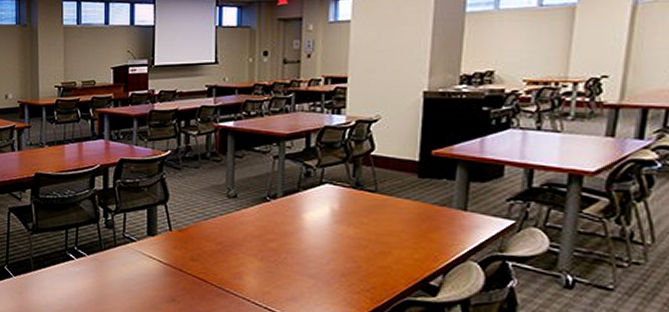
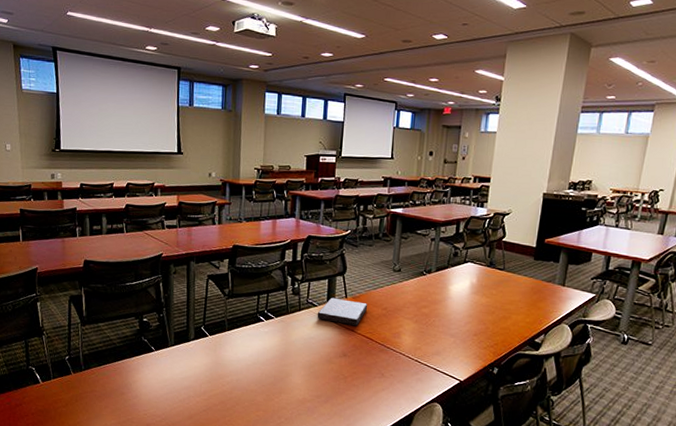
book: none [136,230,198,265] -> present [317,297,368,327]

